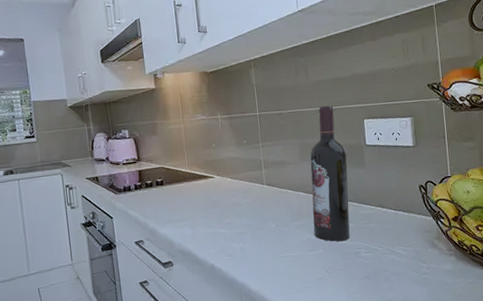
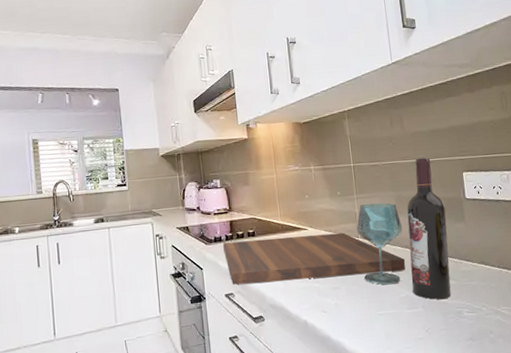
cutting board: none [132,180,308,233] -> present [222,232,406,285]
wine glass: none [261,150,306,229] -> present [356,203,403,285]

